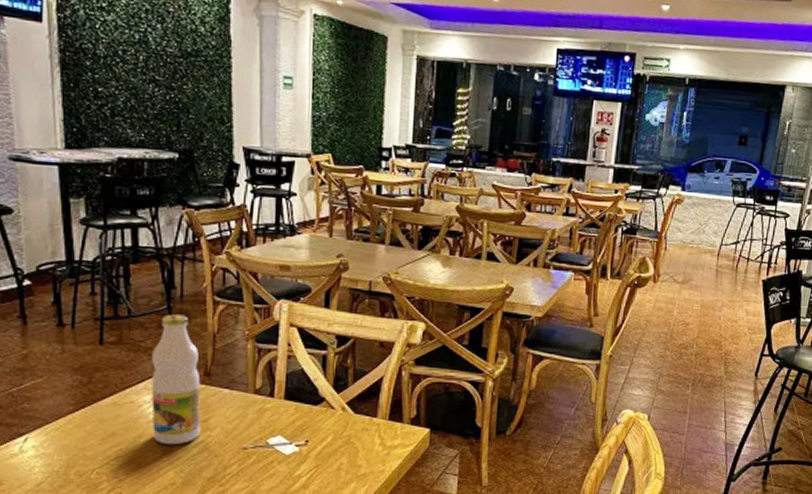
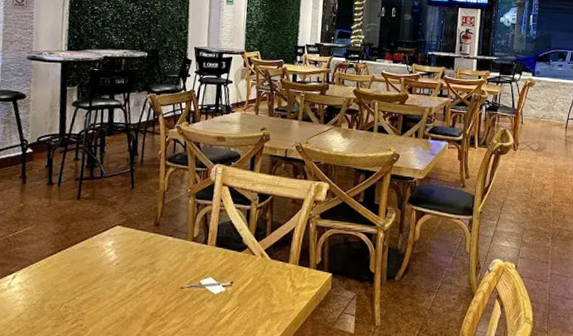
bottle: present [151,314,201,445] -> none [111,175,152,284]

